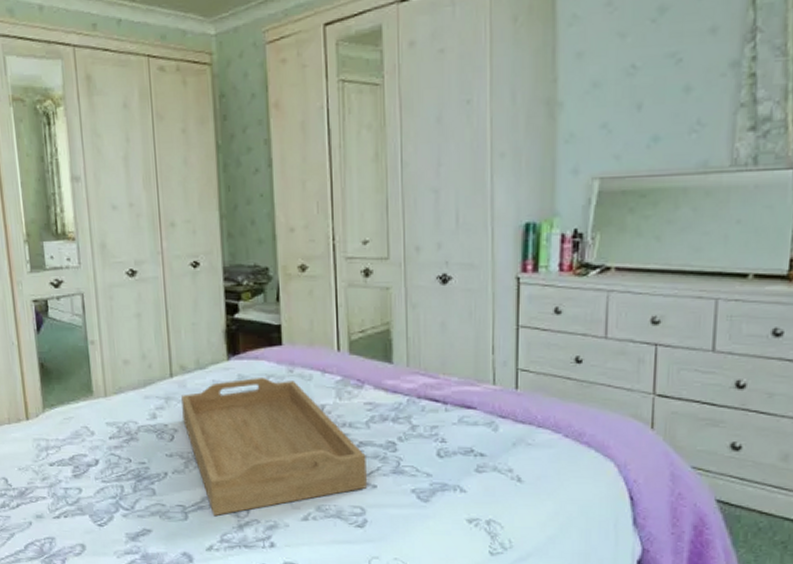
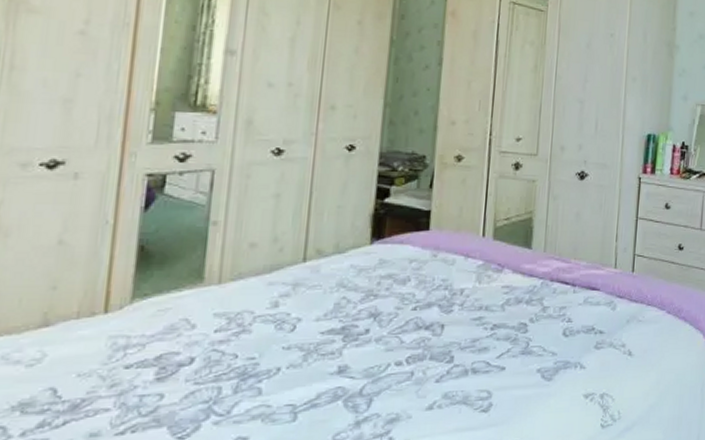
serving tray: present [181,378,367,515] -> none [309,262,498,413]

